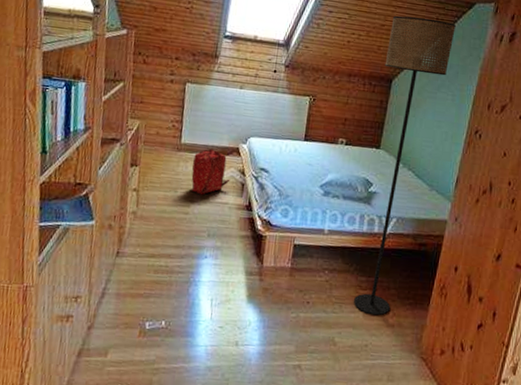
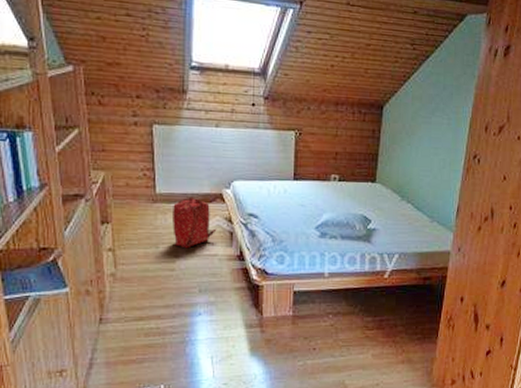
floor lamp: present [354,15,456,316] -> none [362,33,447,354]

